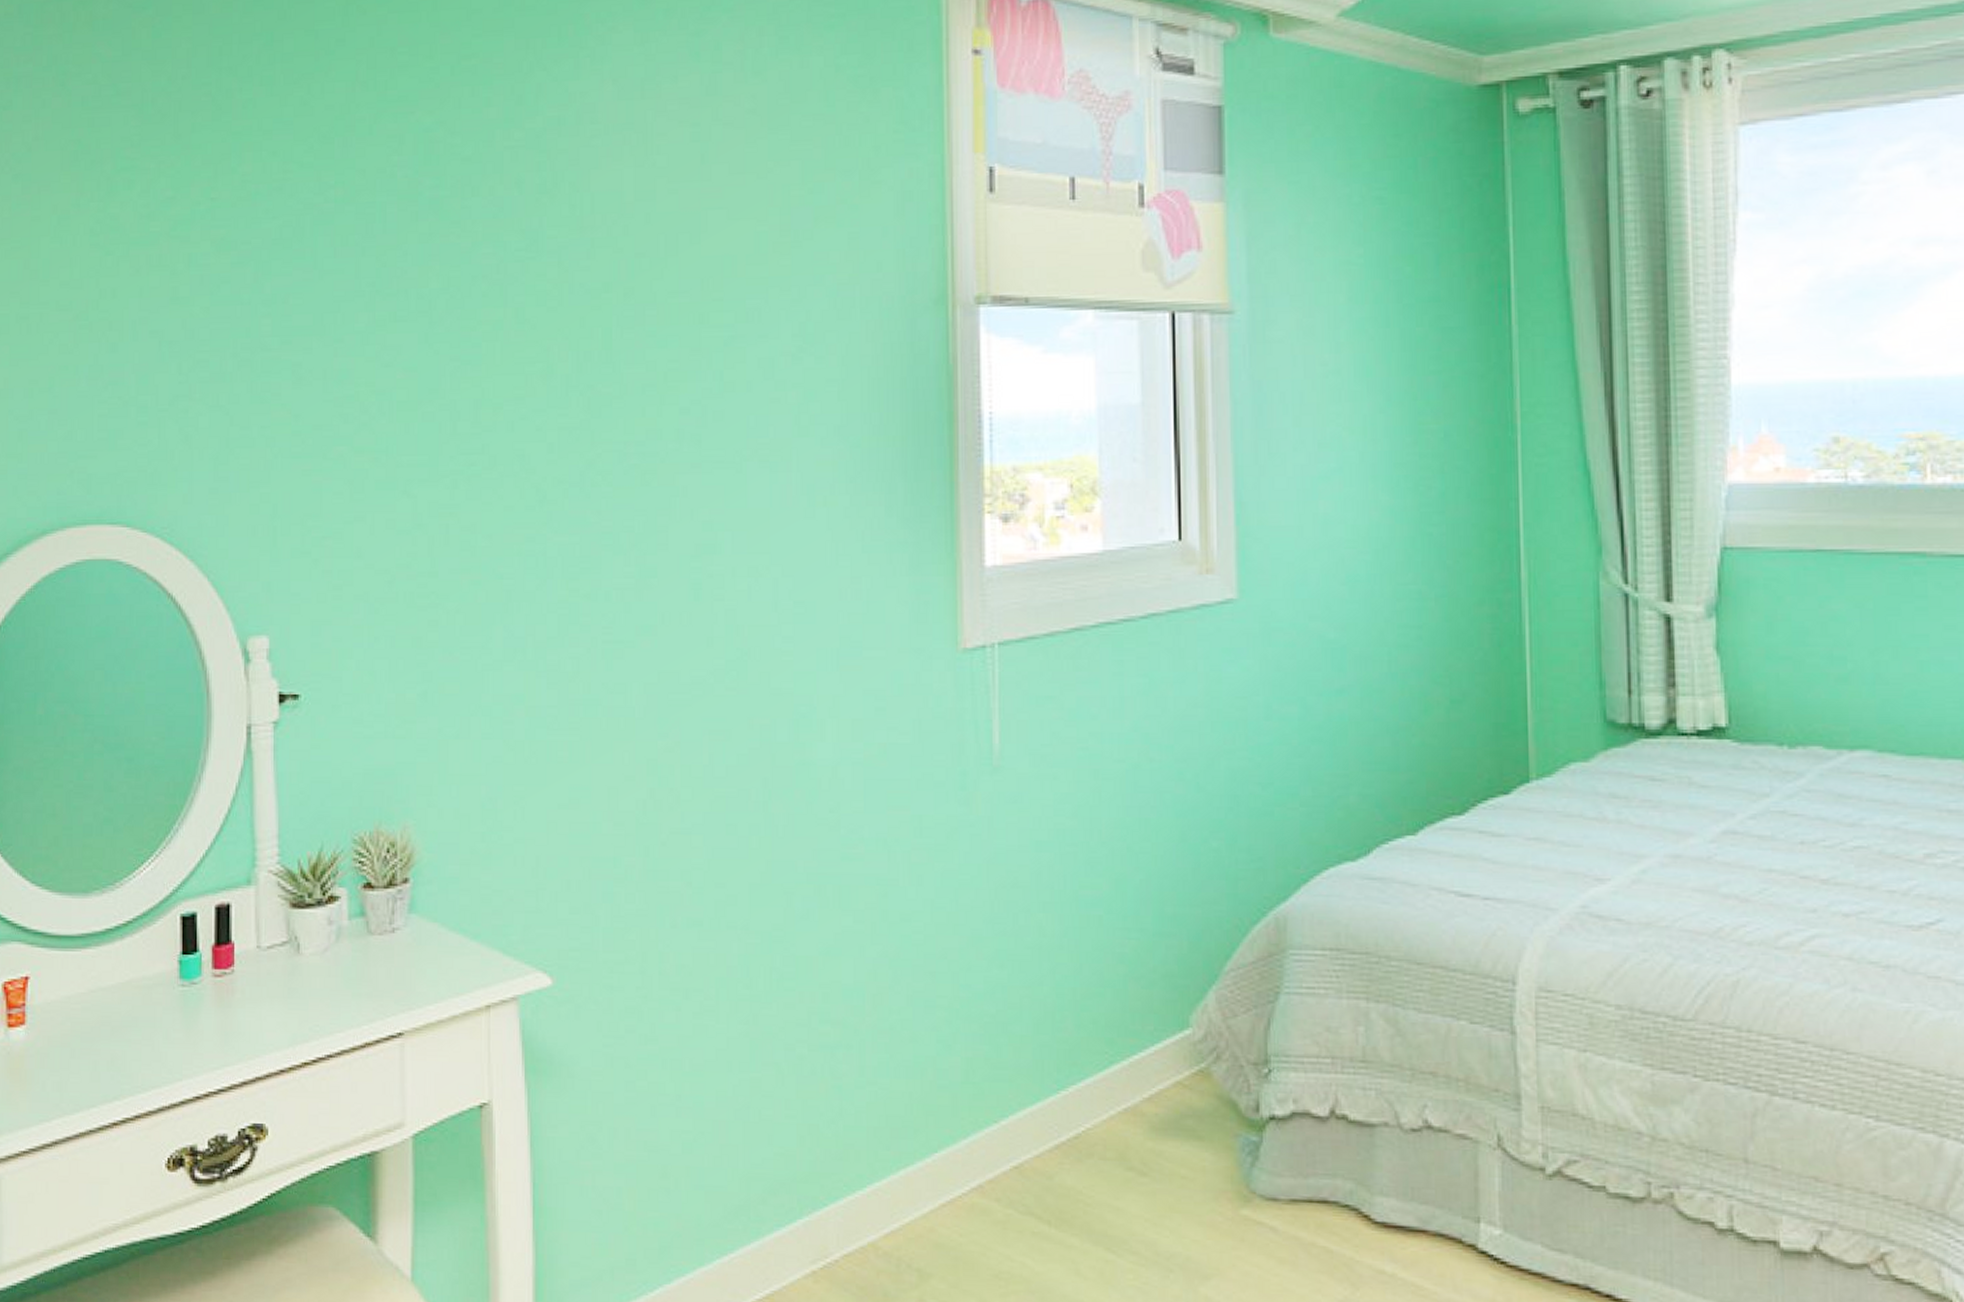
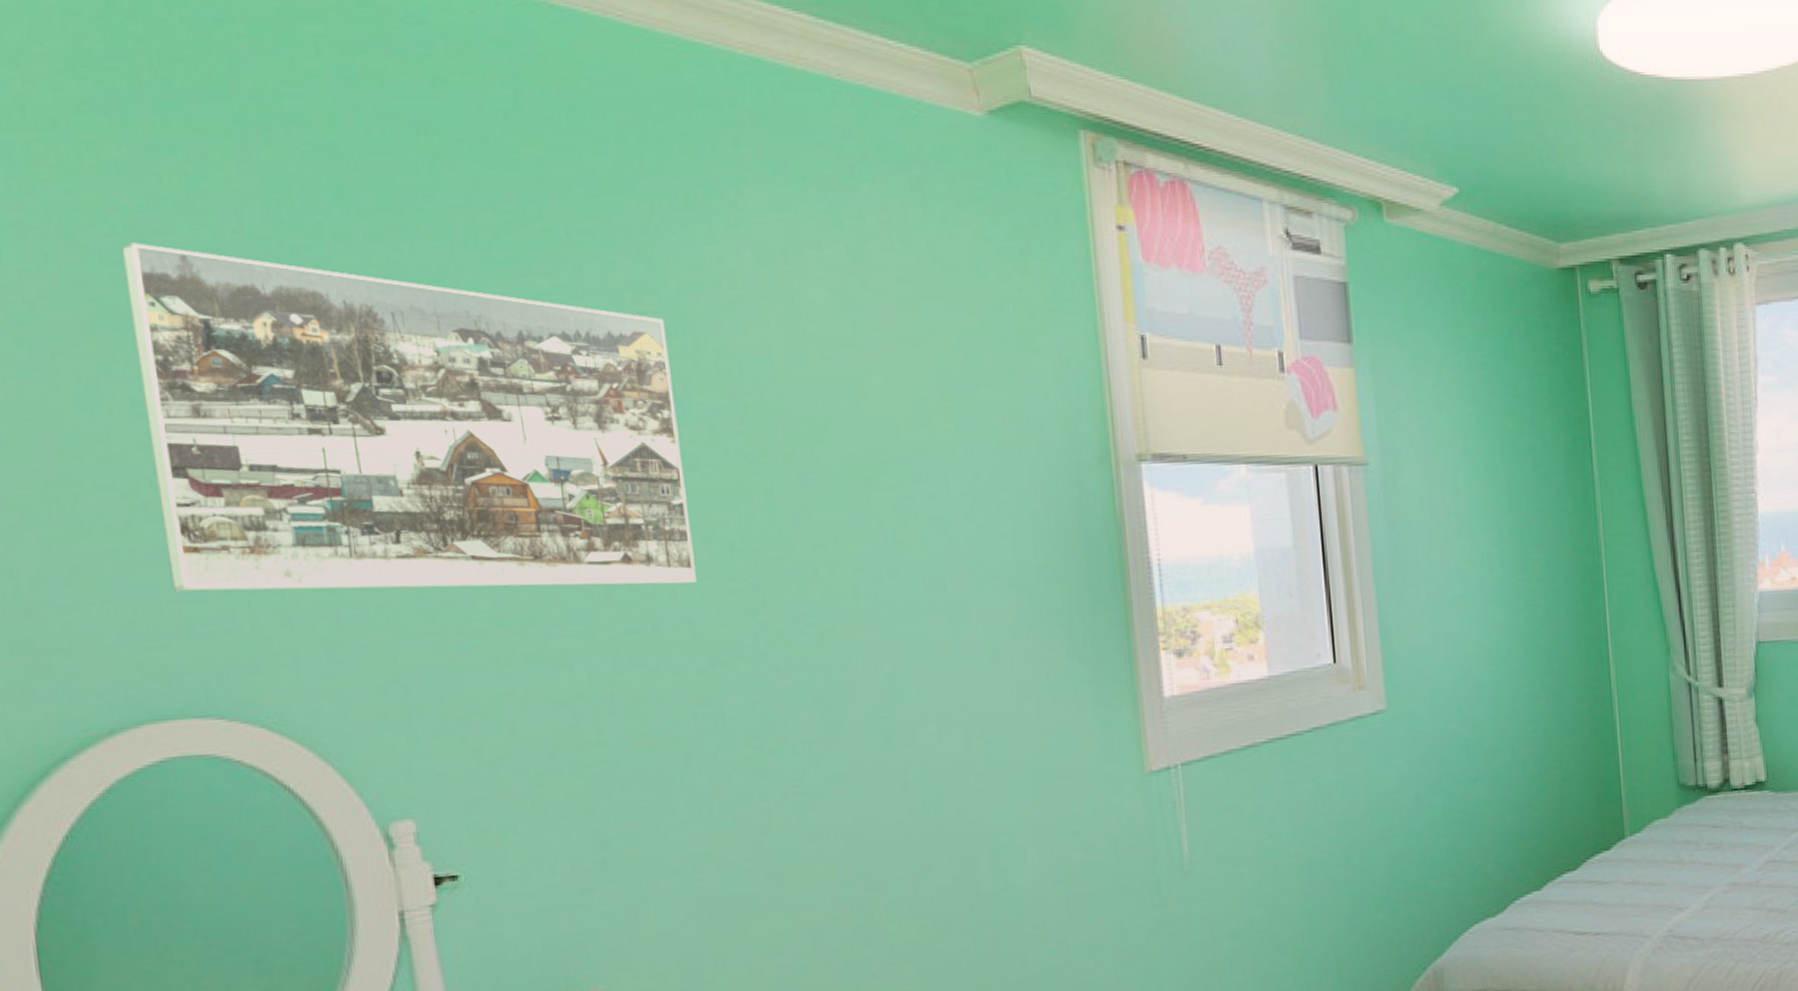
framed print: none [99,89,533,419] -> present [121,242,697,592]

